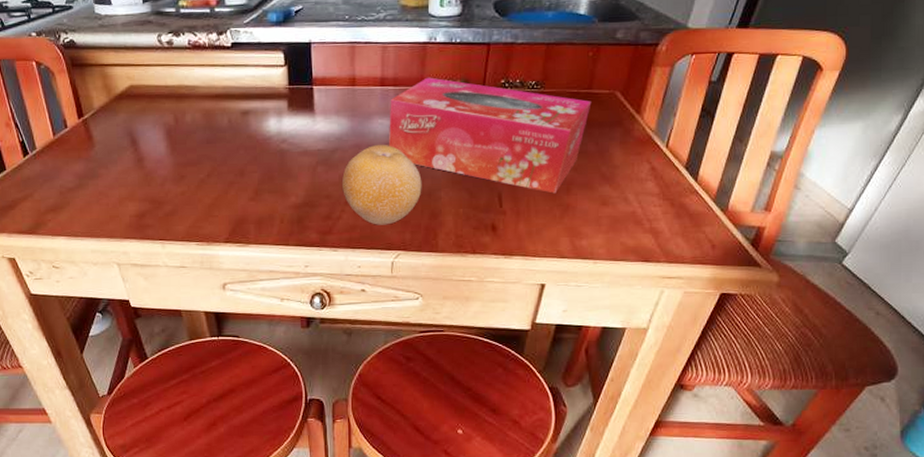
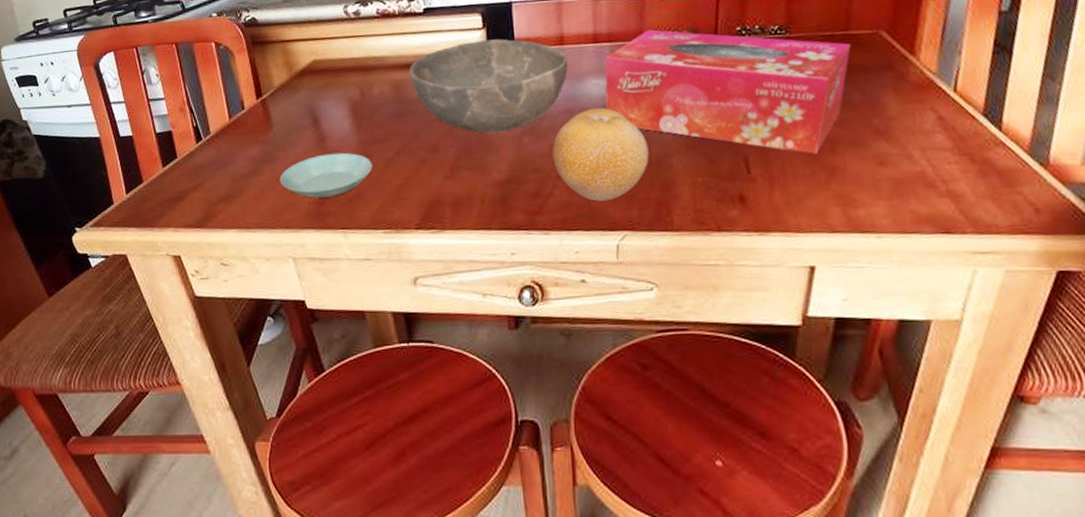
saucer: none [102,172,186,212] -> present [279,152,373,198]
bowl: none [218,76,358,162] -> present [409,39,568,134]

